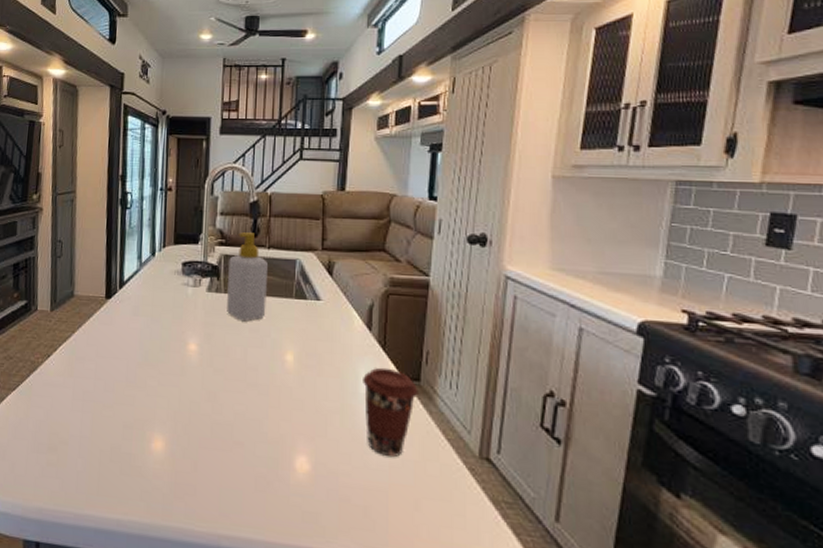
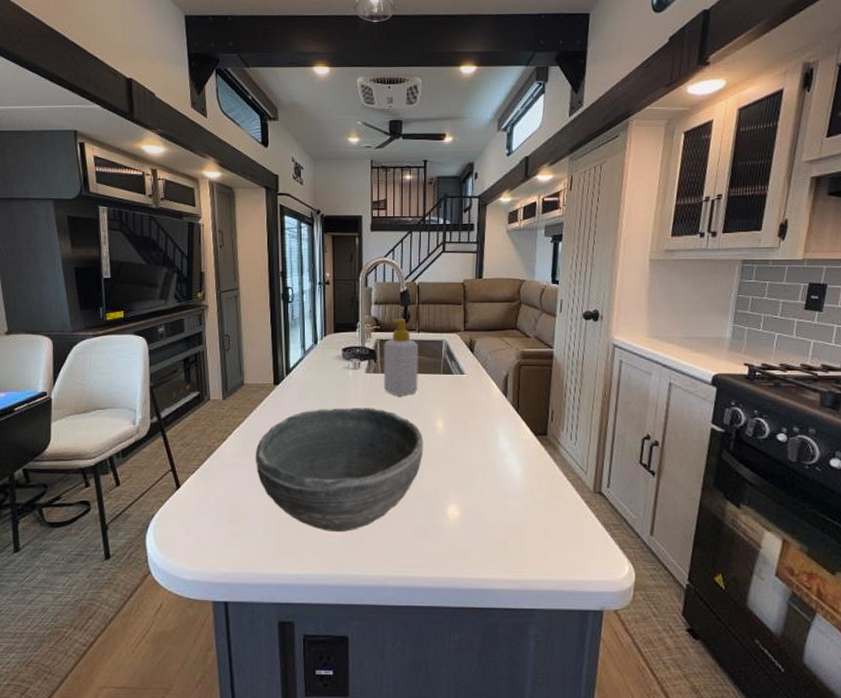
bowl: none [80,329,270,475] -> present [255,408,423,533]
coffee cup: present [363,367,418,458] -> none [501,426,546,499]

